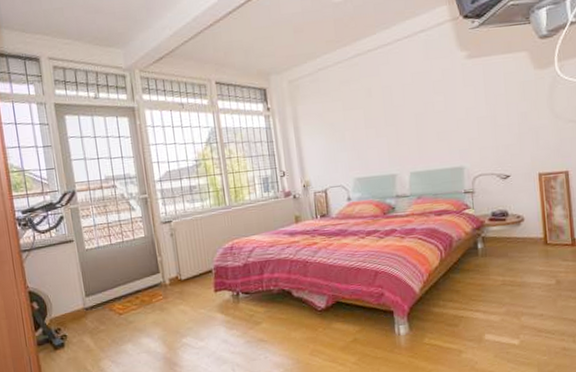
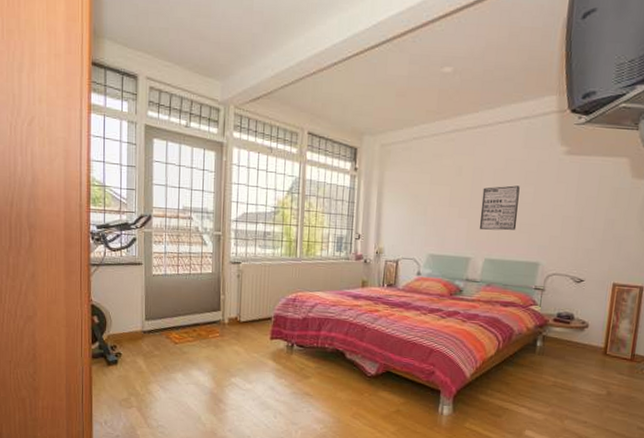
wall art: none [395,96,435,145] -> present [480,185,520,231]

